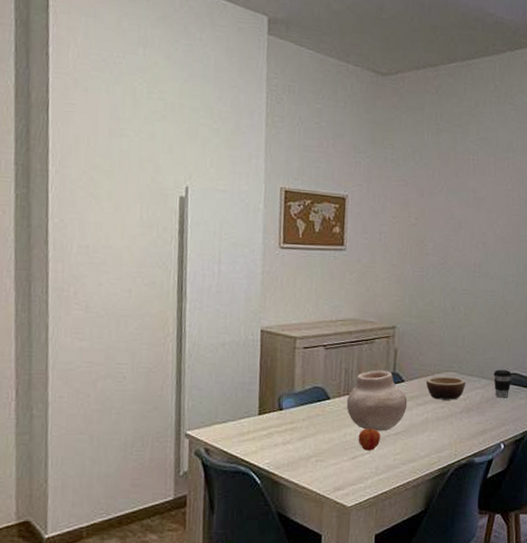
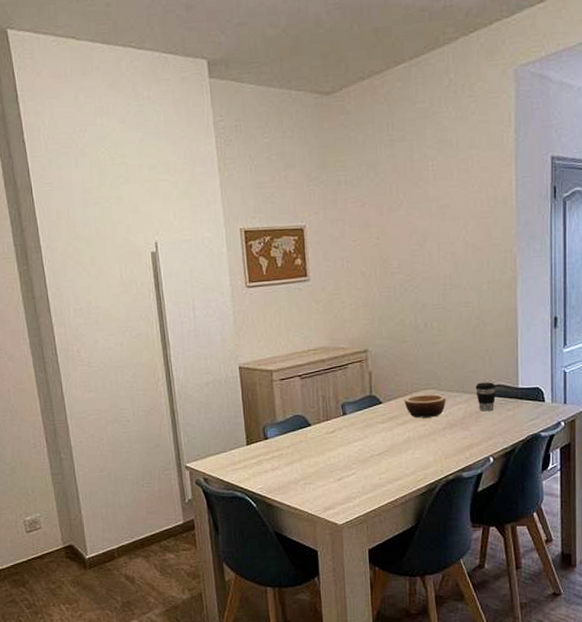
vase: present [346,370,408,431] -> none [327,394,388,453]
apple: present [358,429,380,451] -> none [342,451,364,472]

